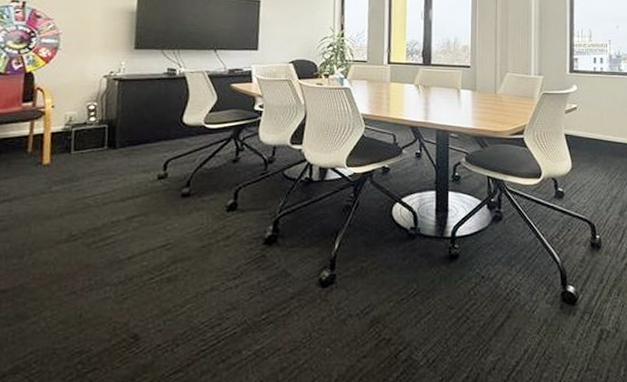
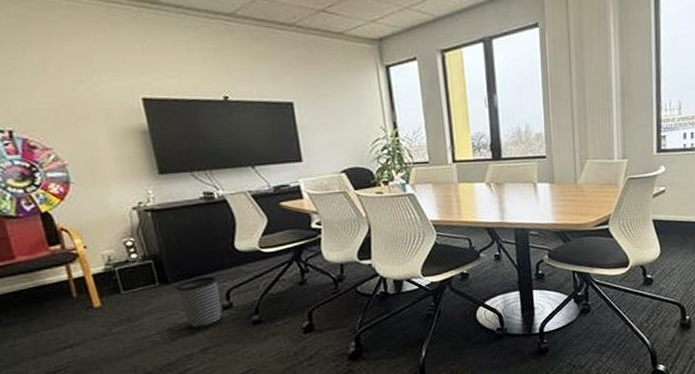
wastebasket: none [121,146,161,195] -> present [176,276,222,329]

